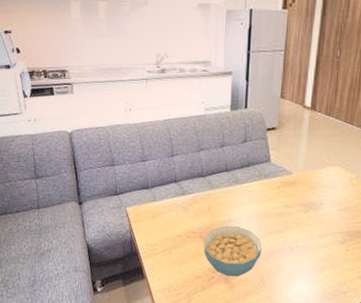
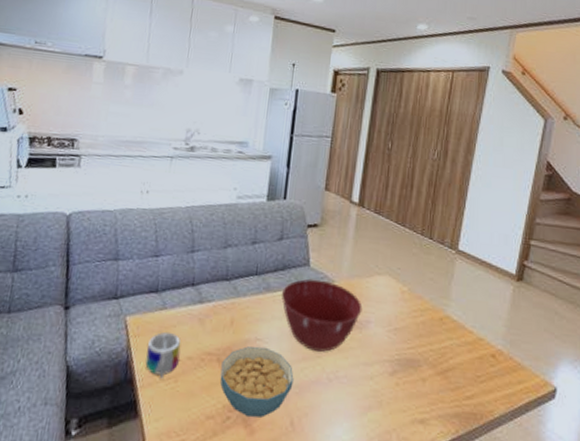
mug: none [145,217,171,251] -> present [145,331,181,379]
mixing bowl: none [248,172,317,228] -> present [282,279,363,352]

